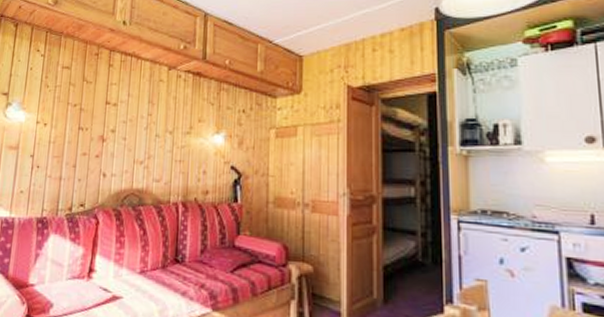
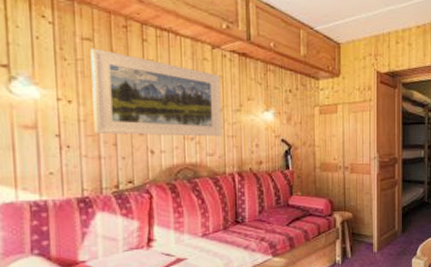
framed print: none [60,75,174,161] -> present [90,48,222,137]

